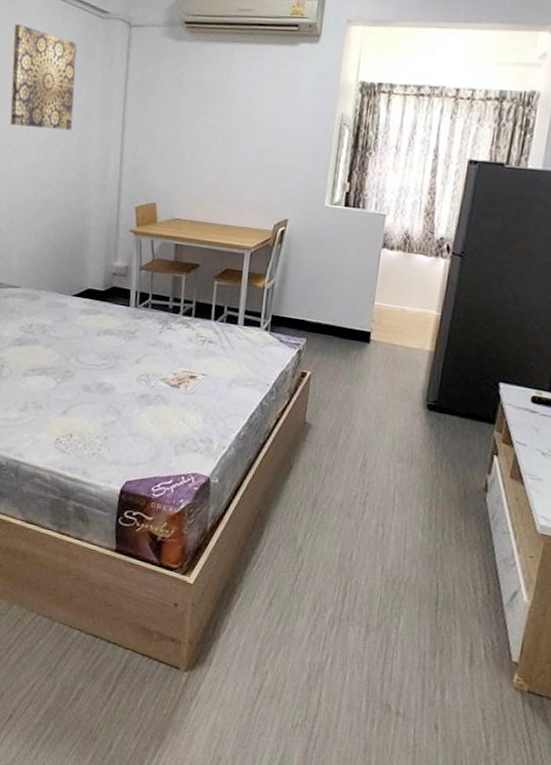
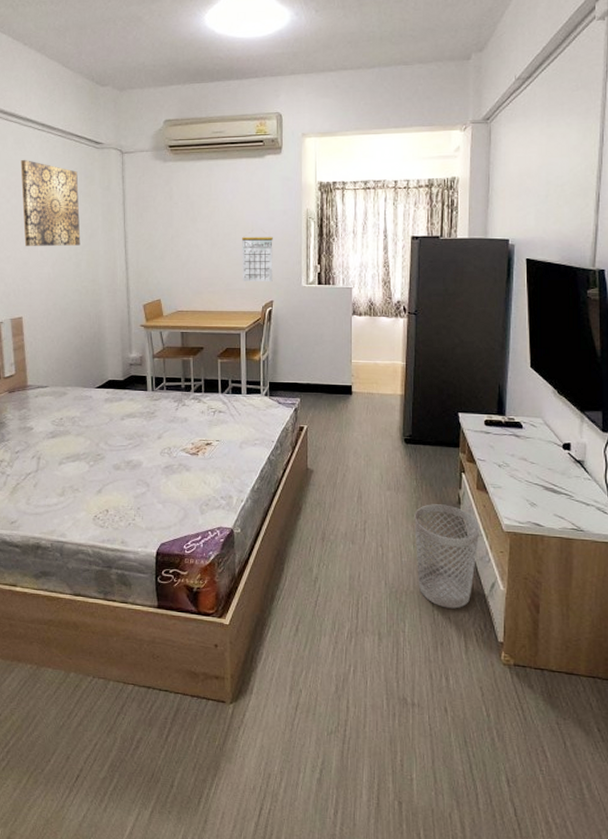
calendar: none [253,138,297,198] -> present [242,236,273,282]
wastebasket: none [421,486,509,614] -> present [414,504,480,609]

